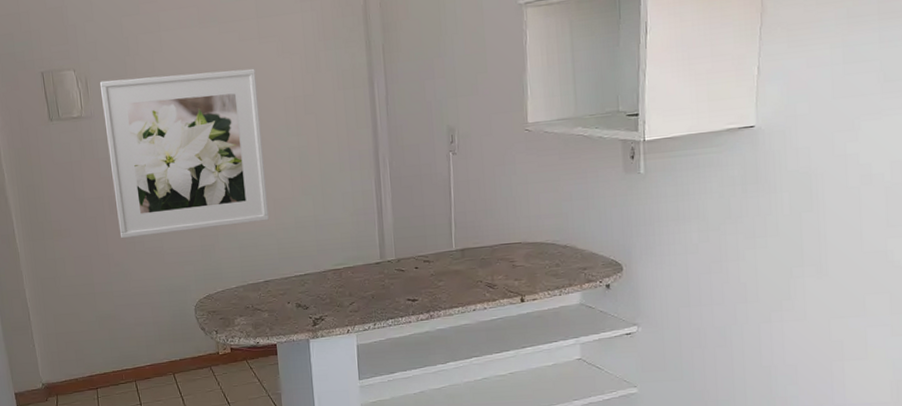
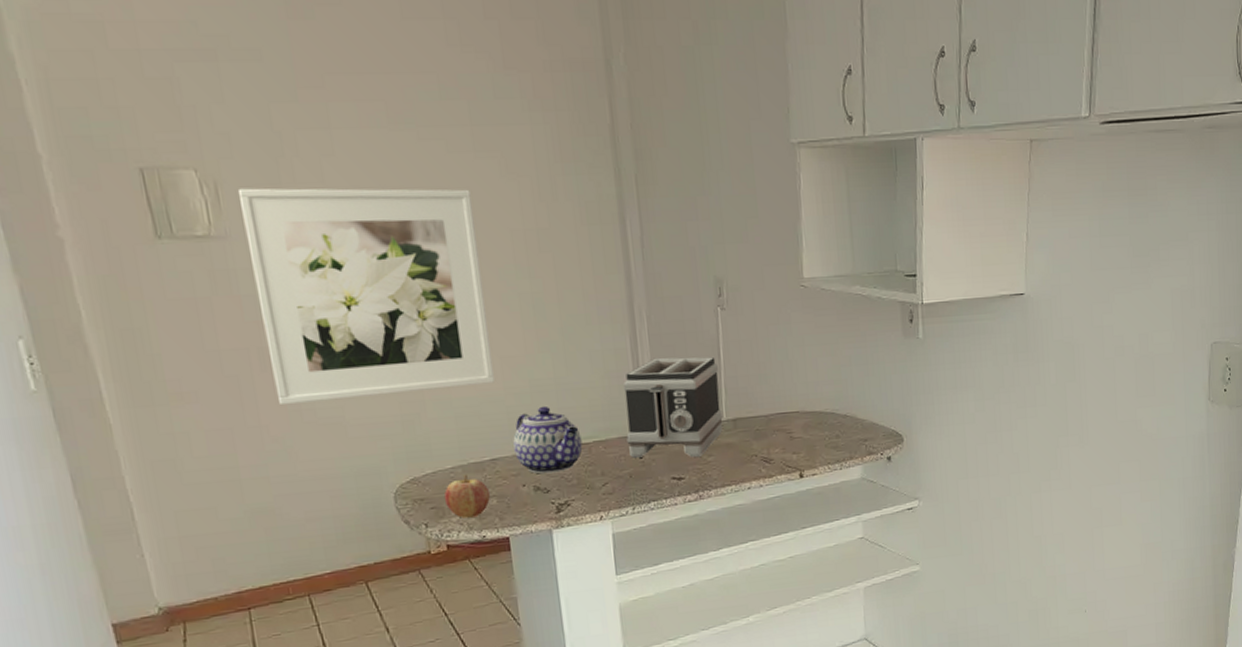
fruit: none [229,292,263,328] -> present [444,474,490,518]
teapot: none [281,238,335,294] -> present [513,405,583,474]
toaster: none [368,195,452,282] -> present [622,356,723,458]

